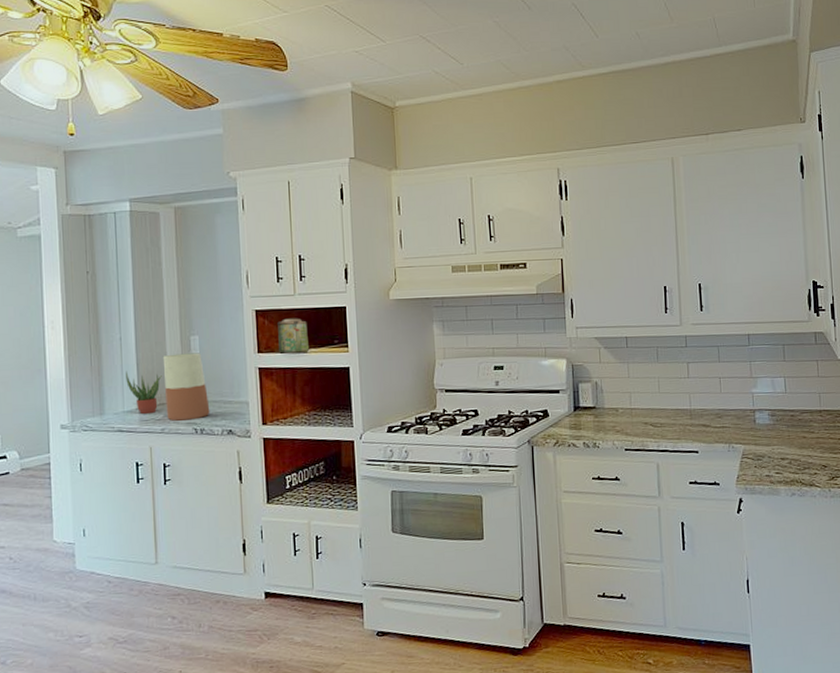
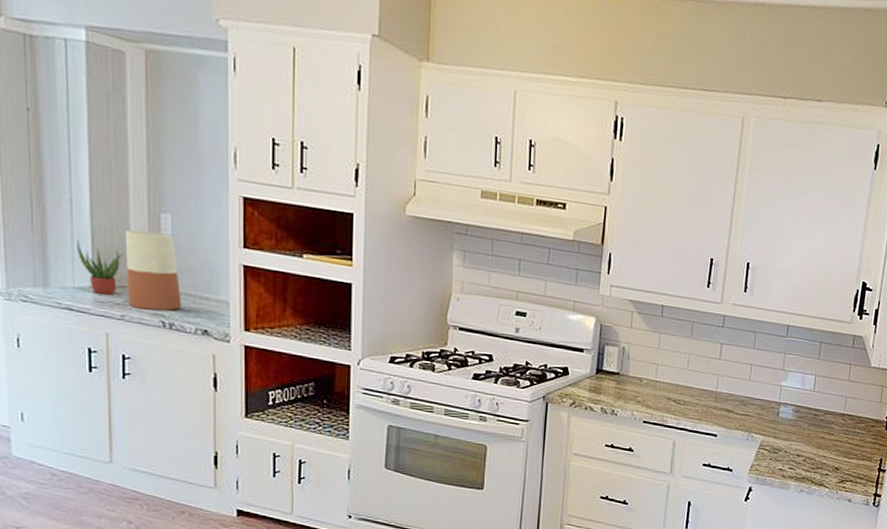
canister: present [276,318,310,355] -> none [268,213,307,259]

